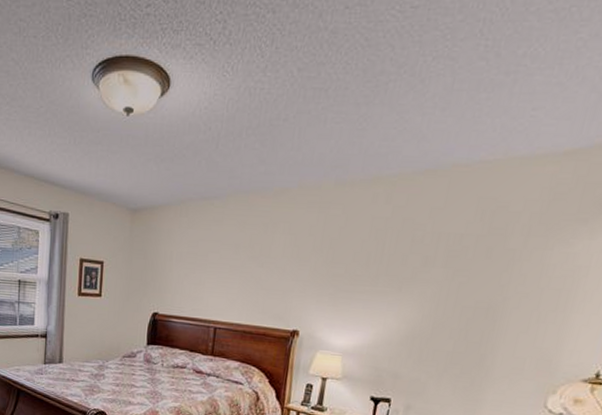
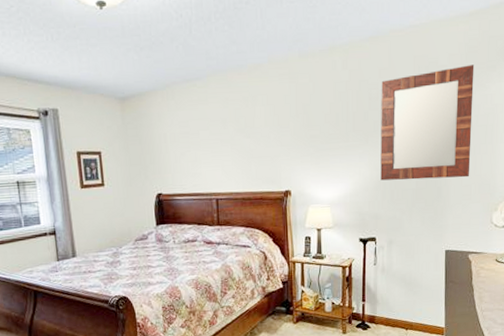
home mirror: none [409,214,559,349] -> present [380,64,475,181]

